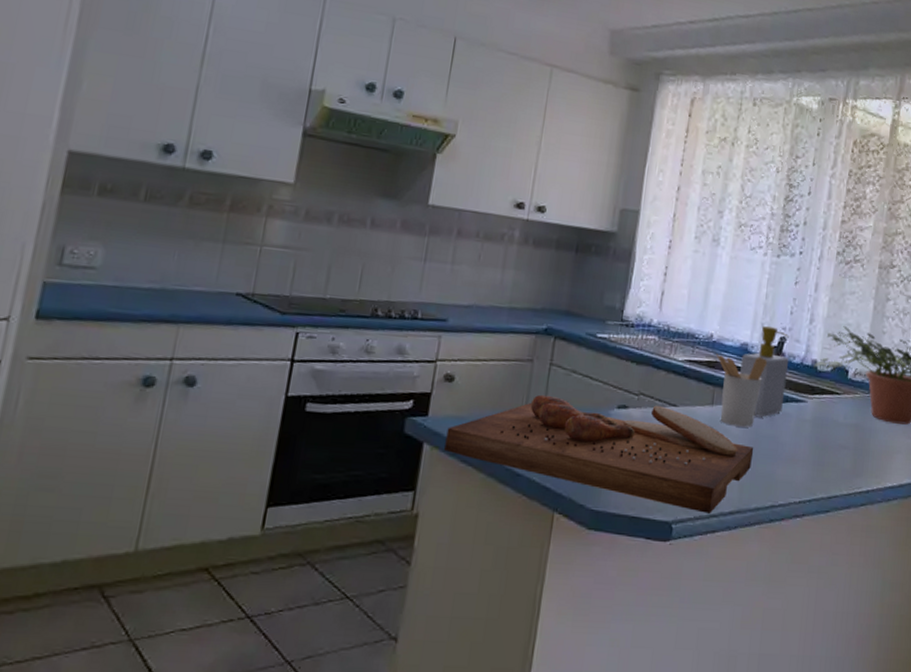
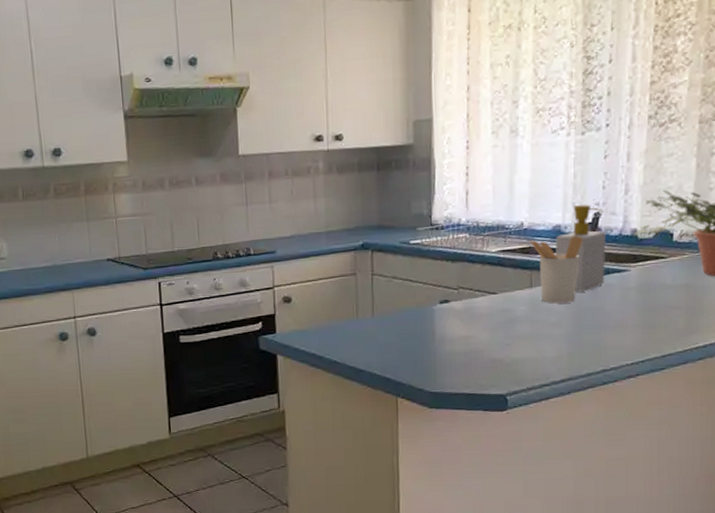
cutting board: present [444,394,754,513] -> none [294,295,579,384]

